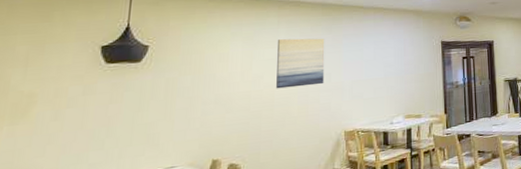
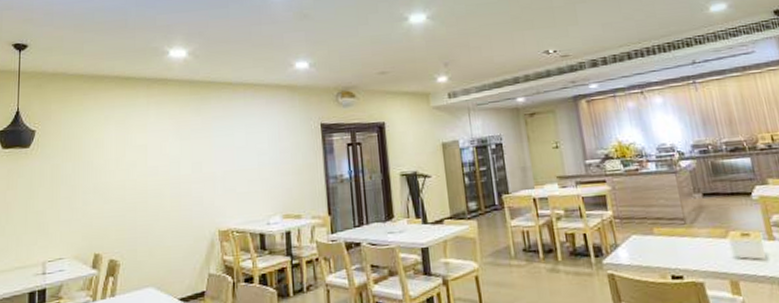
wall art: present [276,38,325,89] -> none [147,121,196,179]

